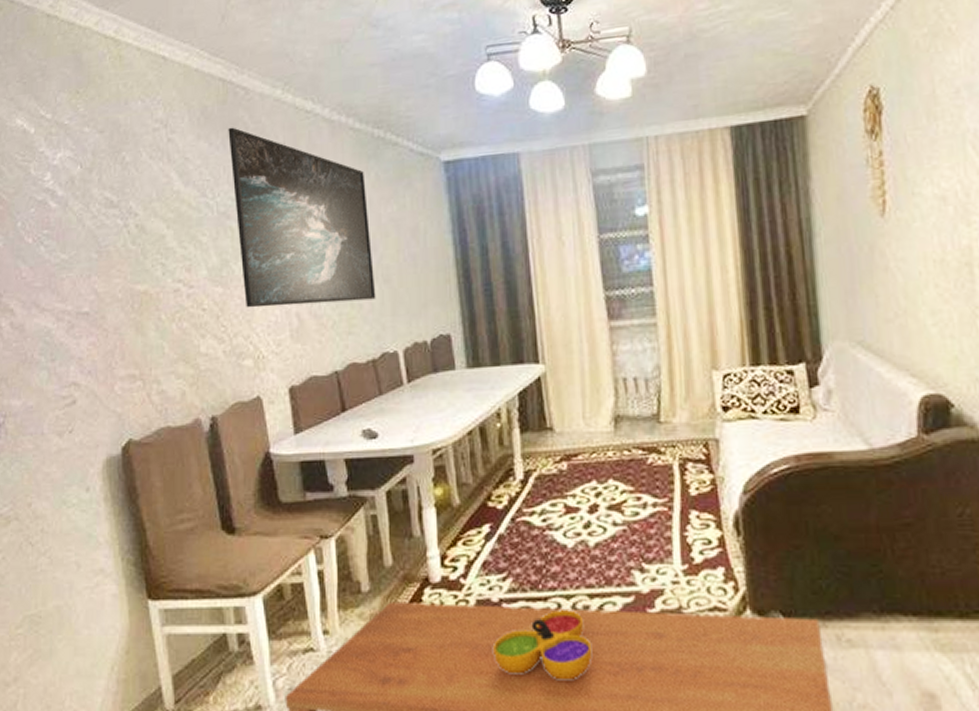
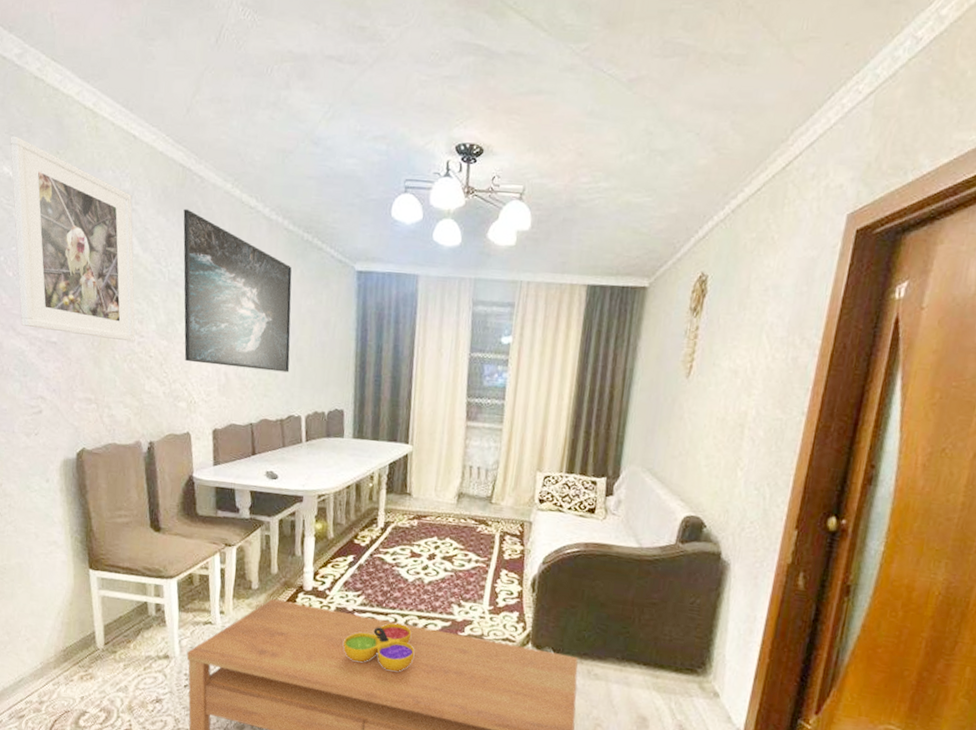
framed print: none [22,82,184,300] -> present [10,135,136,342]

